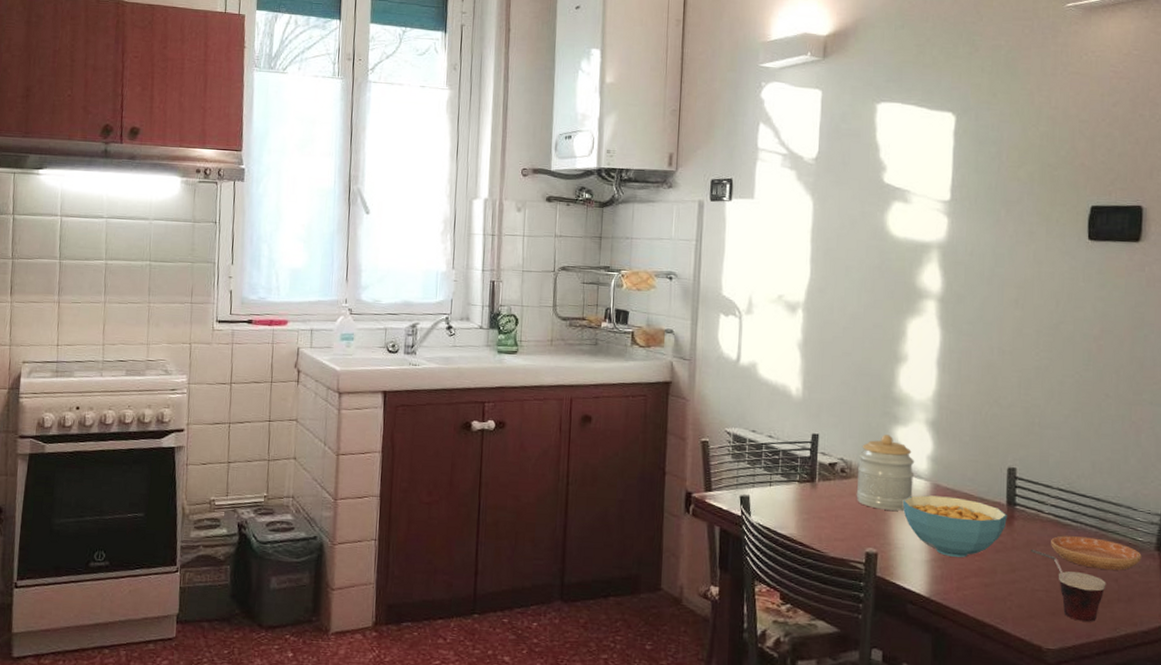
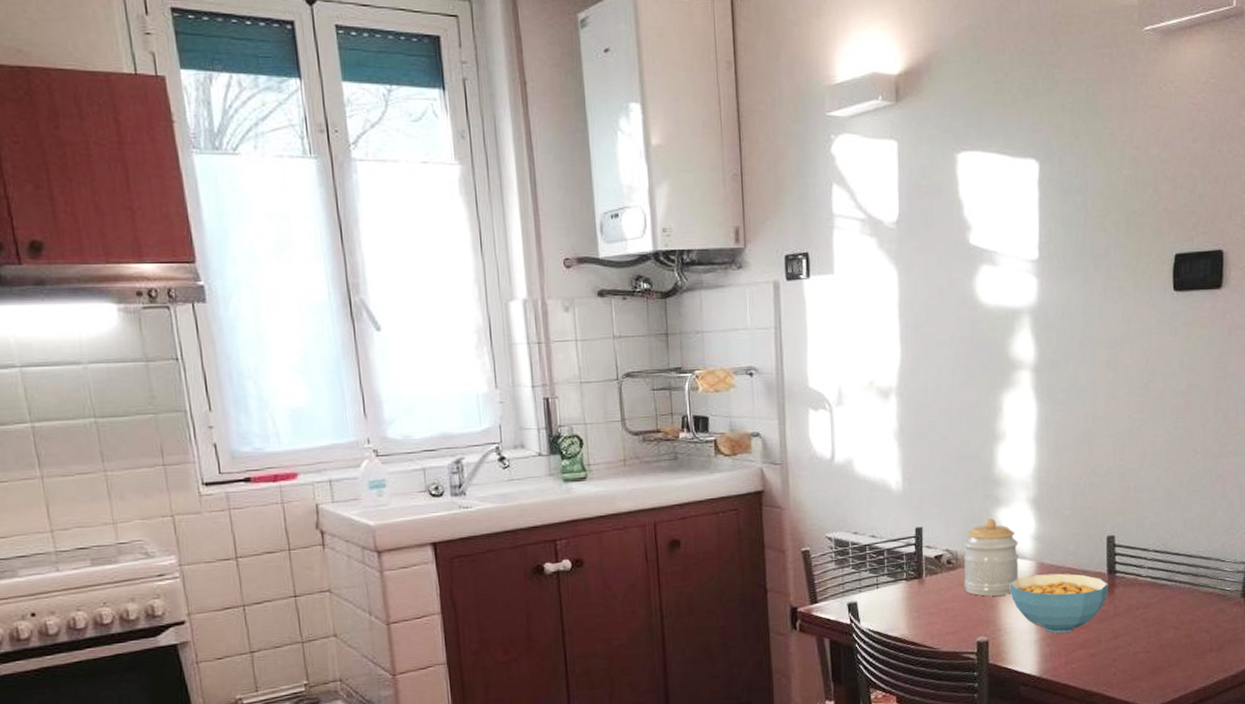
cup: present [1030,548,1106,622] -> none [1131,613,1200,676]
saucer: present [1051,535,1142,571] -> none [1149,593,1230,624]

